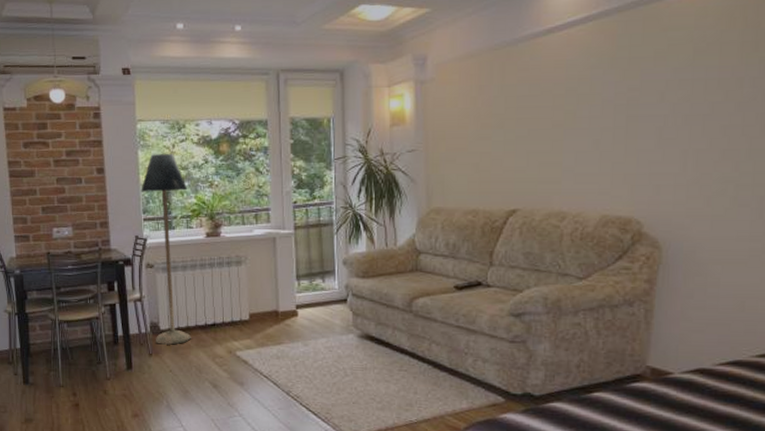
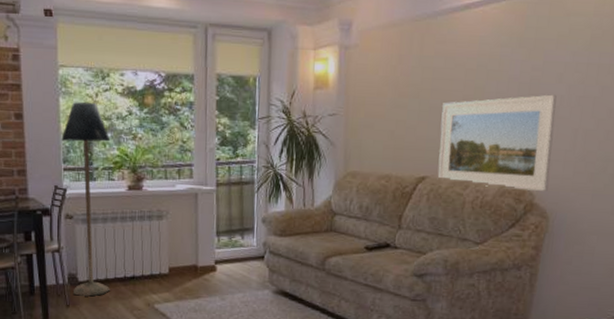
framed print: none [529,115,660,219] -> present [437,94,557,191]

